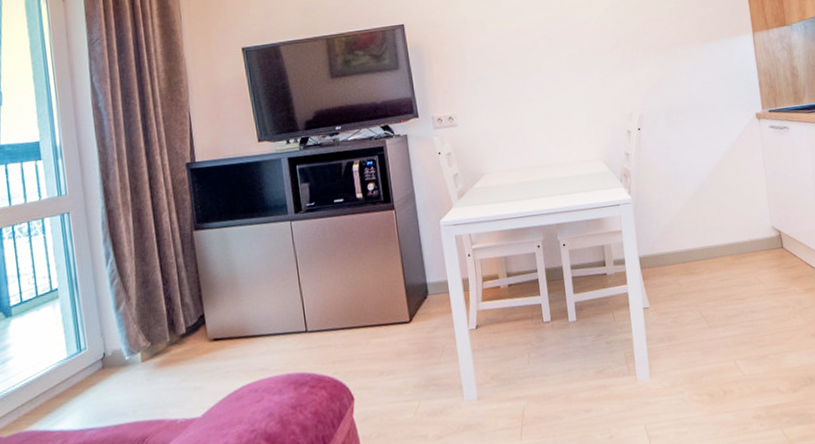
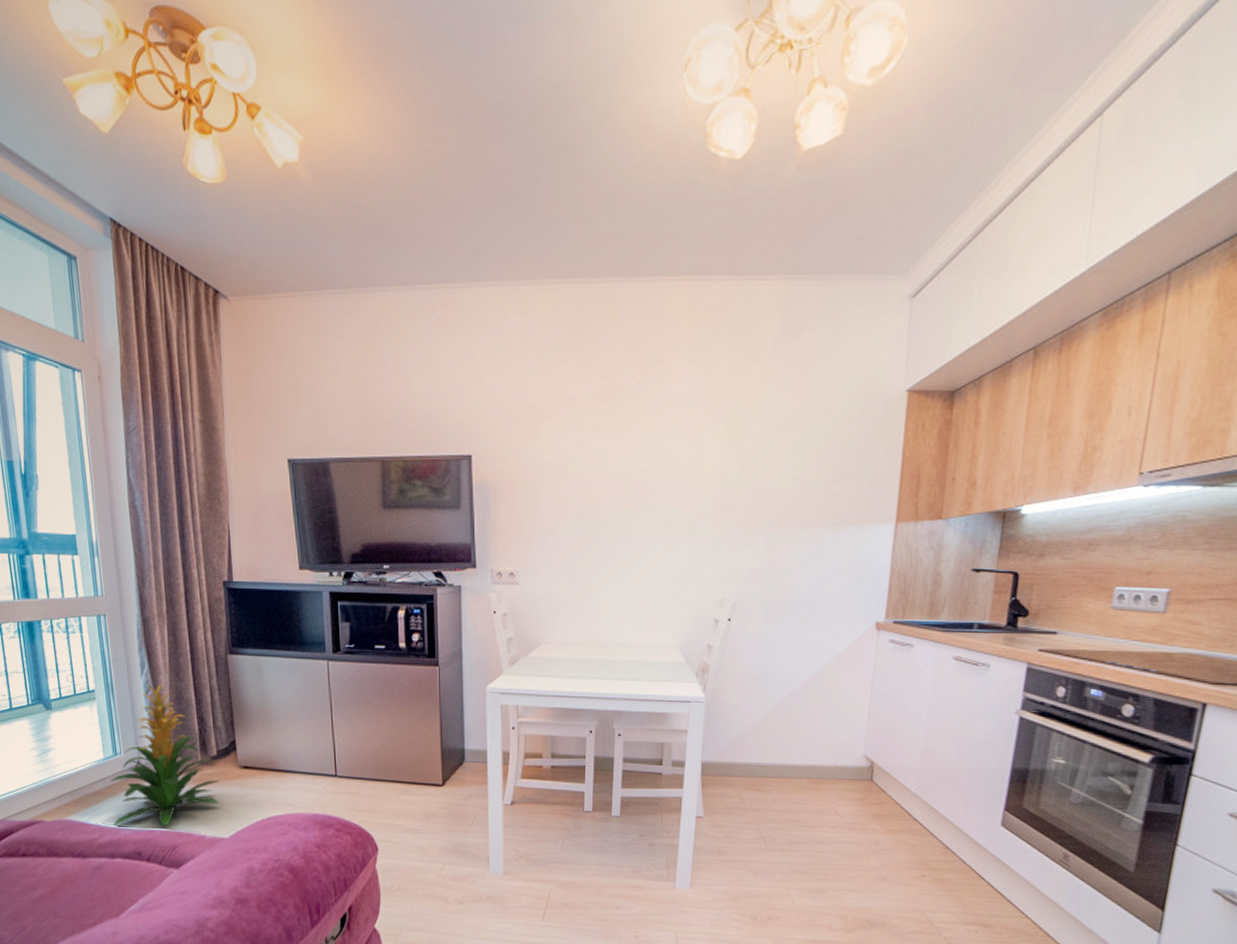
indoor plant: none [74,270,190,428] -> present [110,683,219,826]

